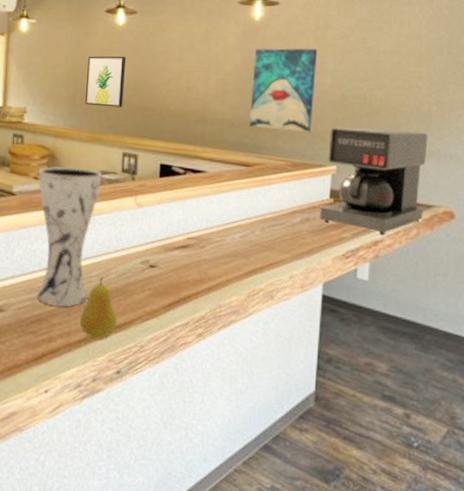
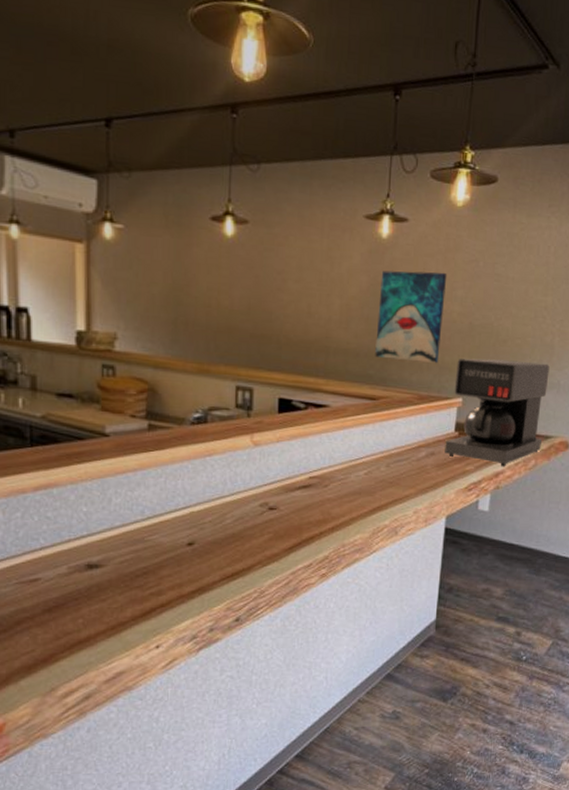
vase: present [37,166,102,308] -> none [136,401,213,558]
fruit: present [79,277,117,339] -> none [192,523,234,588]
wall art: present [85,56,126,107] -> none [190,272,236,334]

